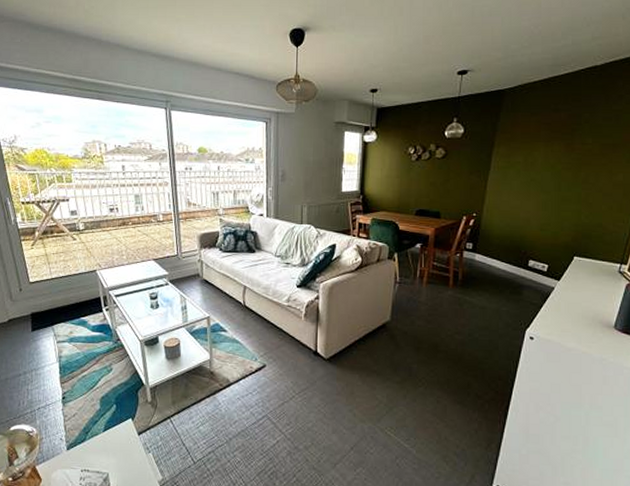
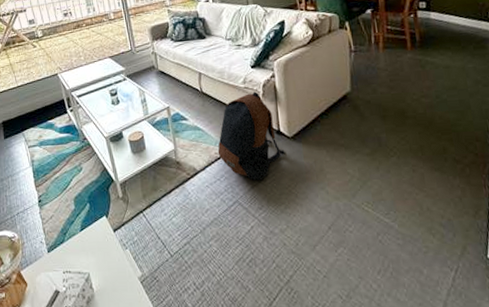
backpack: none [253,311,319,398] -> present [217,92,285,181]

